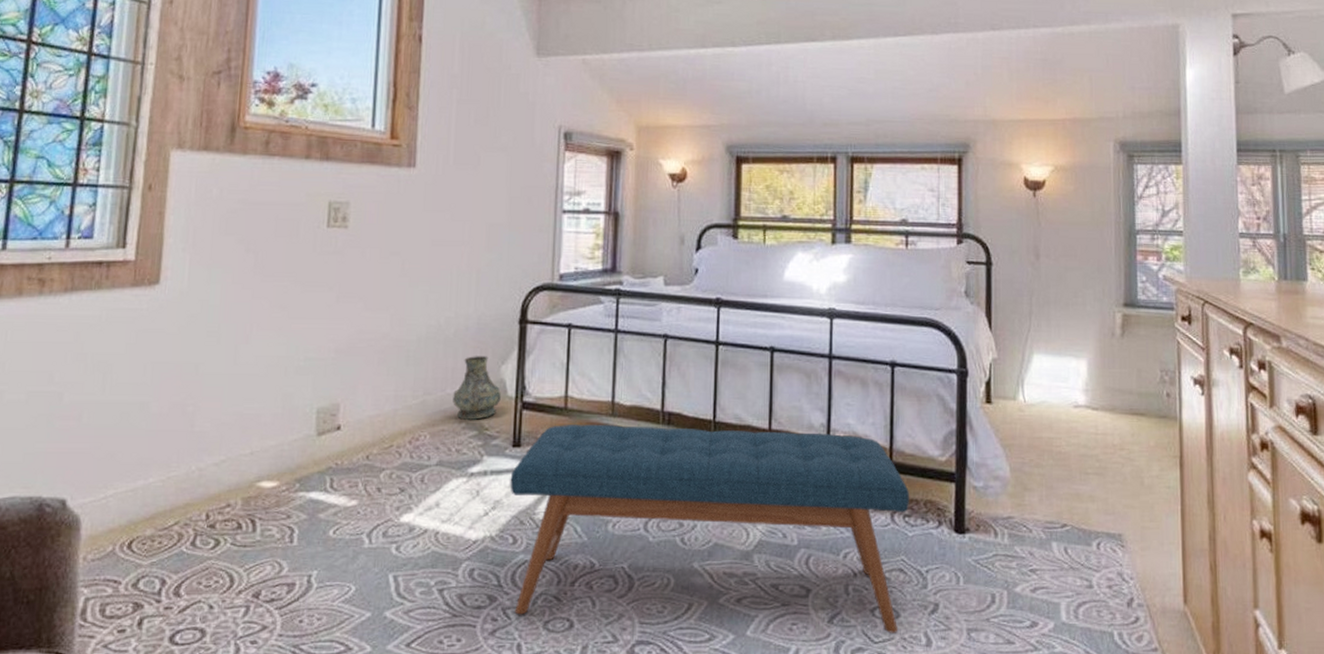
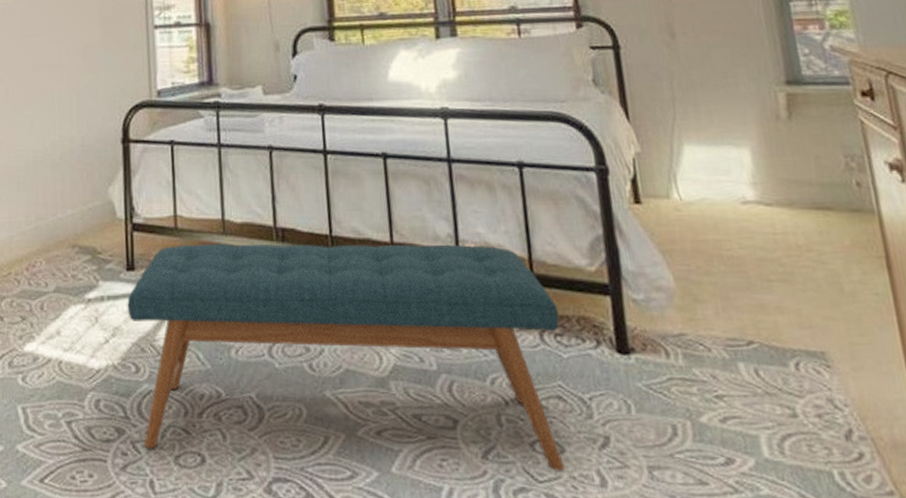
vase: present [453,356,501,421] -> none [64,178,111,245]

